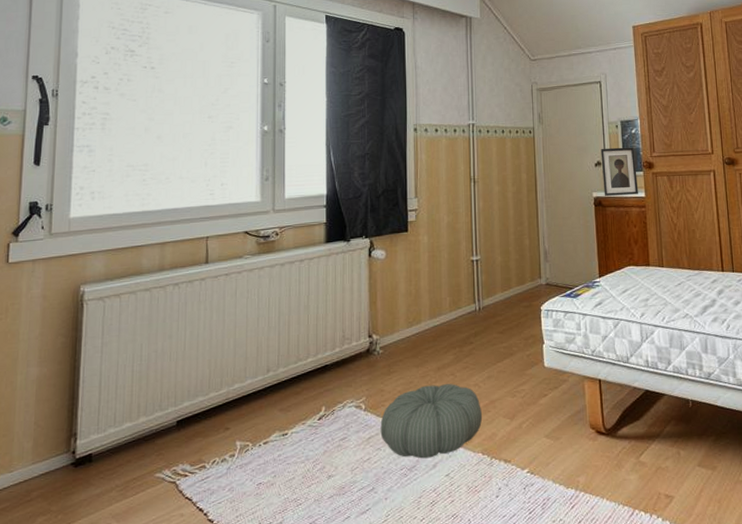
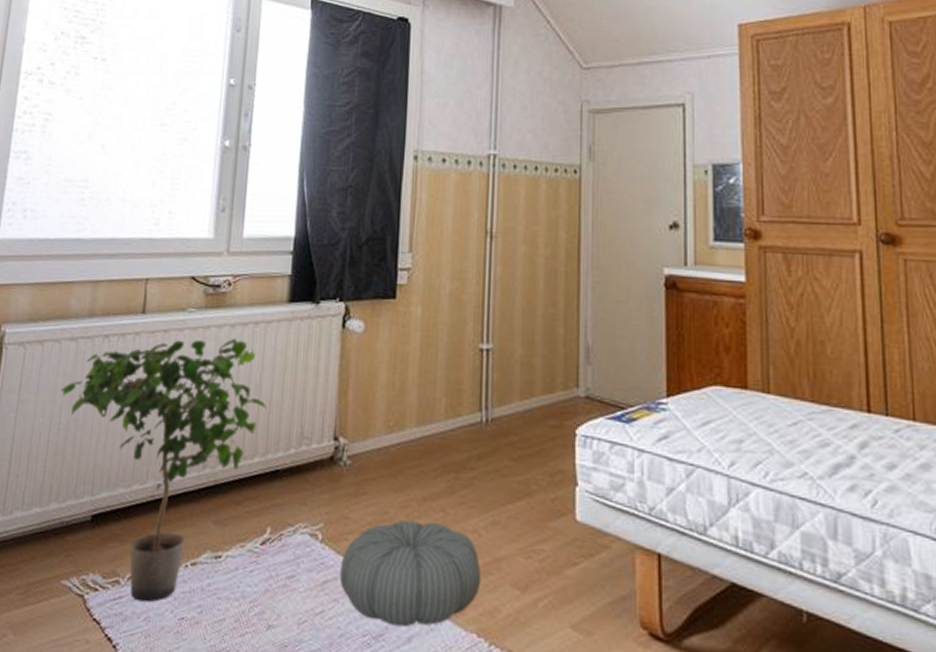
potted plant: none [139,274,315,477] -> present [60,338,267,601]
picture frame: present [600,147,638,196] -> none [679,203,735,277]

